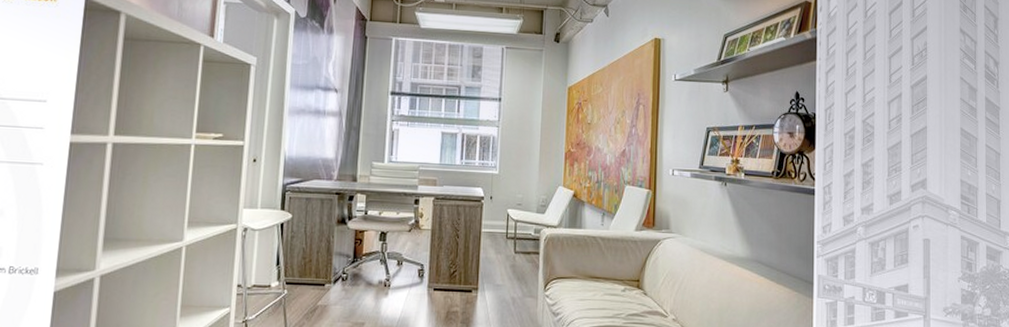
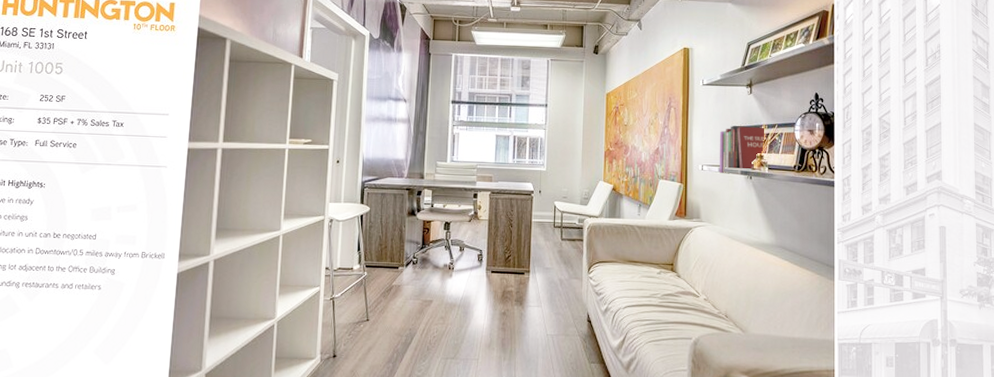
books: none [692,126,743,180] -> present [720,126,766,174]

